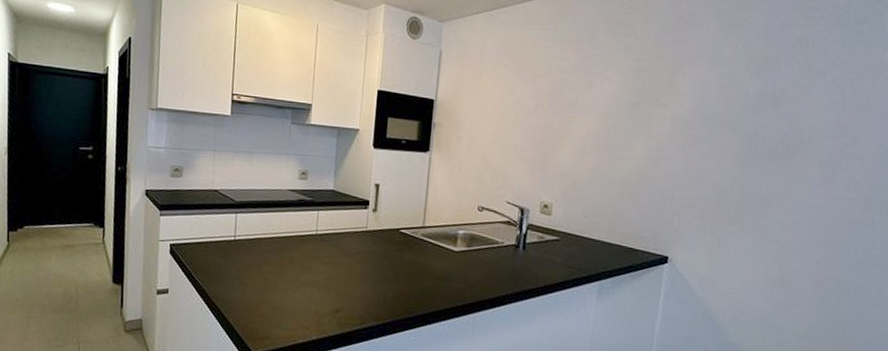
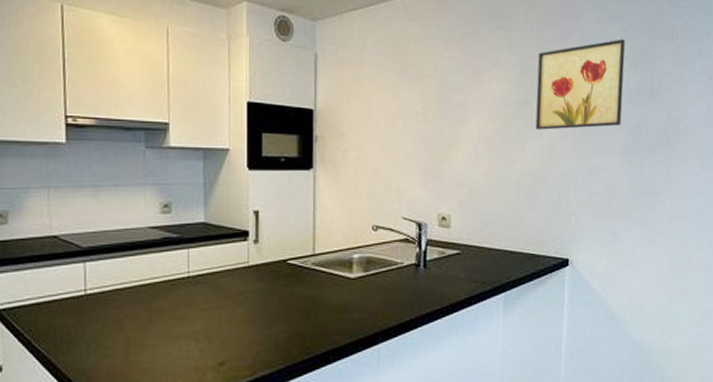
wall art: none [644,47,748,133] -> present [535,39,625,130]

